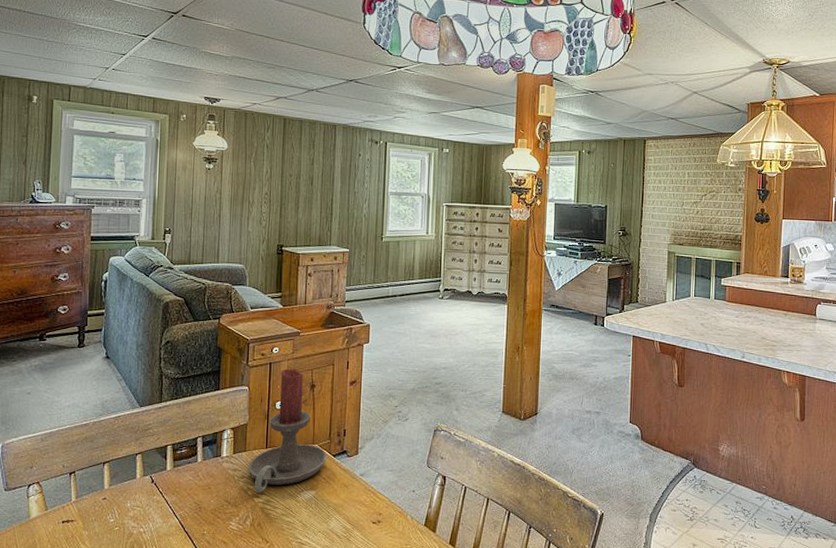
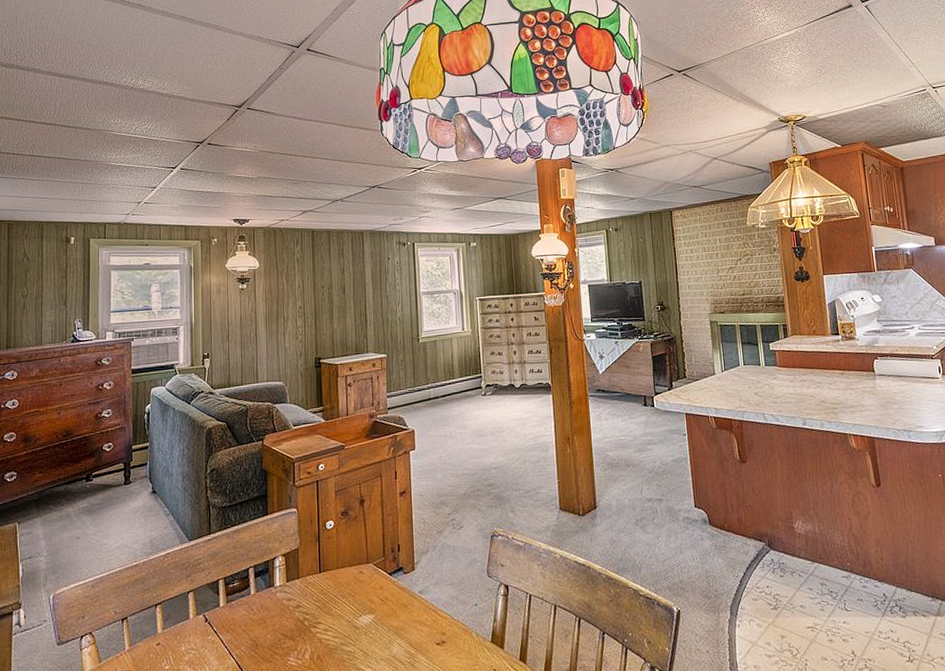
candle holder: present [249,369,326,493] -> none [303,485,382,622]

